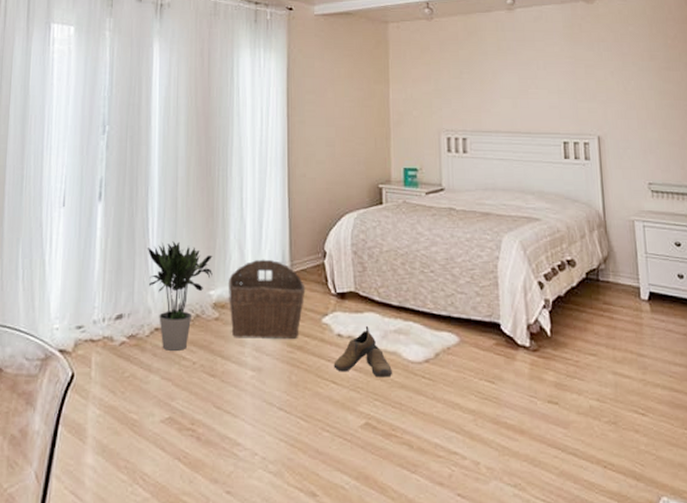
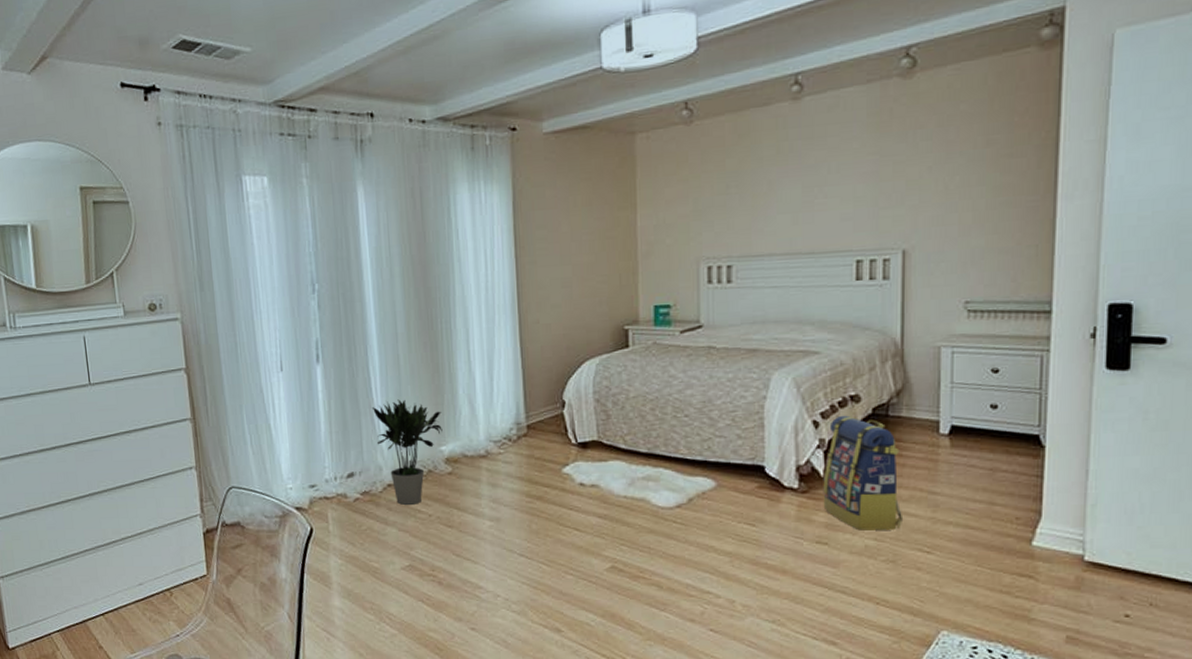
wicker basket: present [228,259,306,339] -> none [459,412,544,490]
shoe: present [333,325,392,378] -> none [576,473,640,524]
backpack: none [550,278,620,391] -> present [823,415,904,531]

